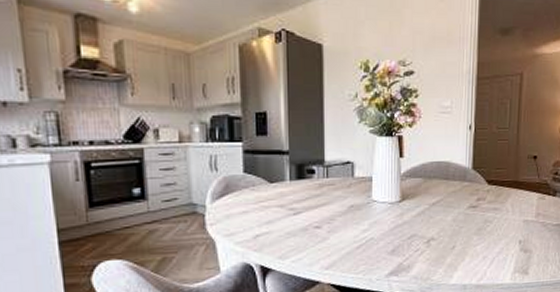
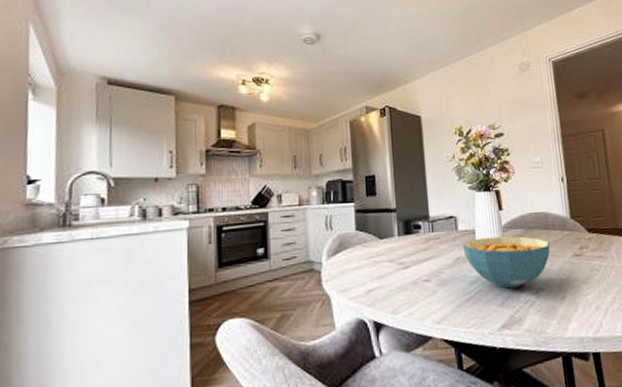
cereal bowl: none [358,185,448,237] -> present [462,236,550,289]

